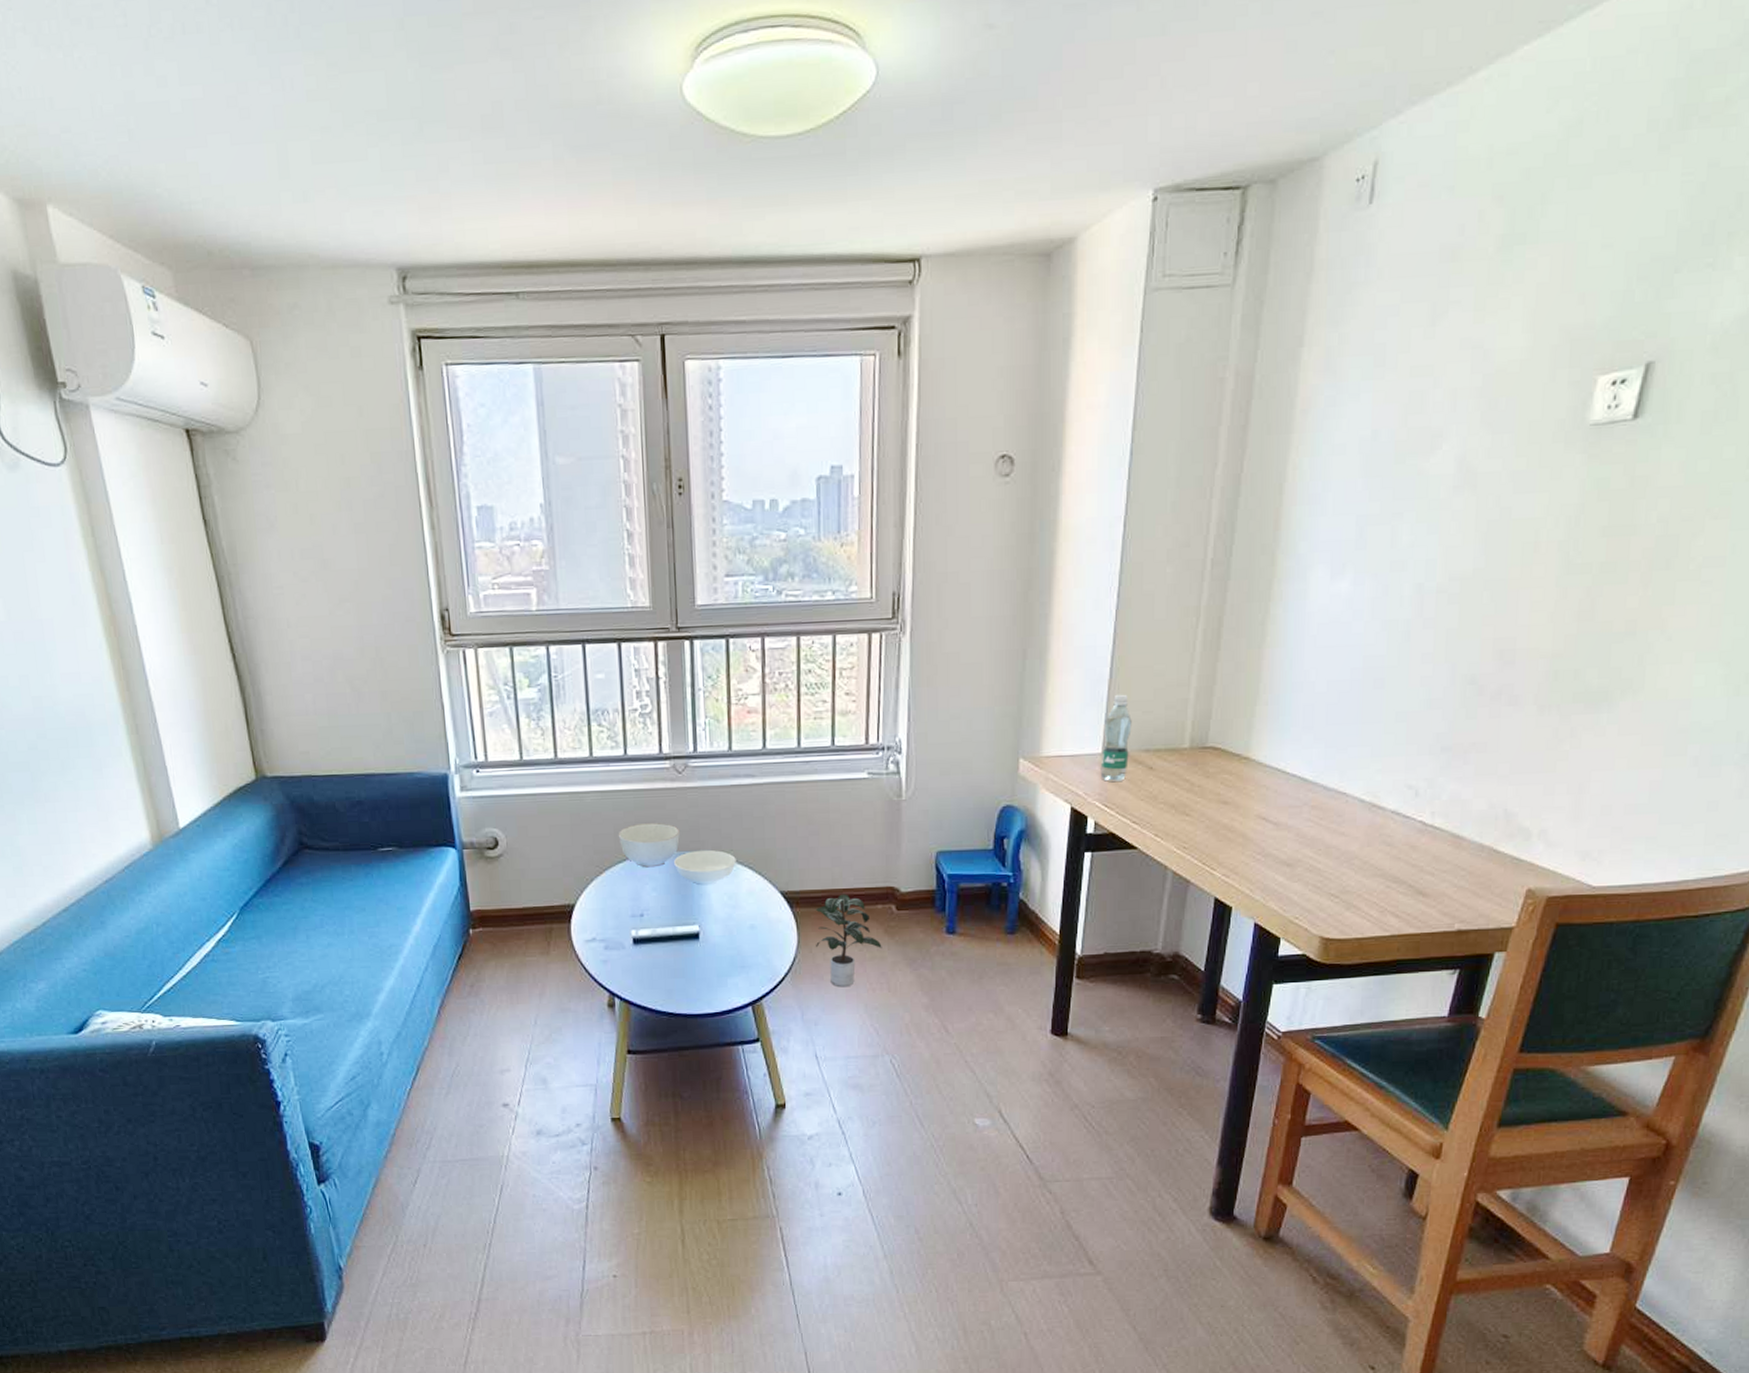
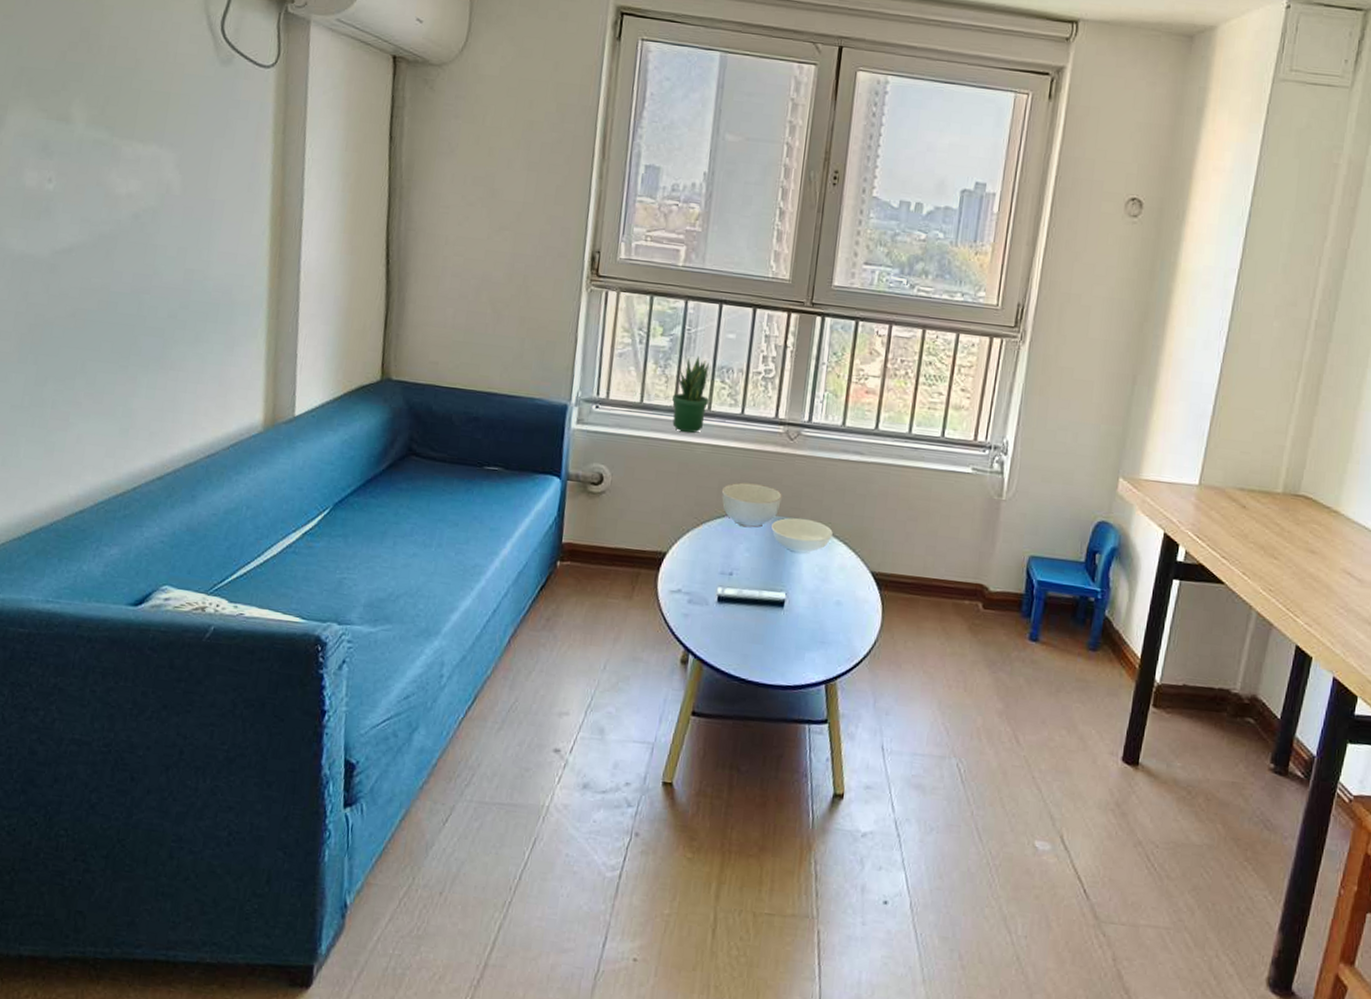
planter: none [551,702,590,782] -> present [671,356,710,433]
potted plant: present [815,894,882,988] -> none [898,583,964,680]
bottle: present [1100,694,1132,783] -> none [1195,431,1230,516]

